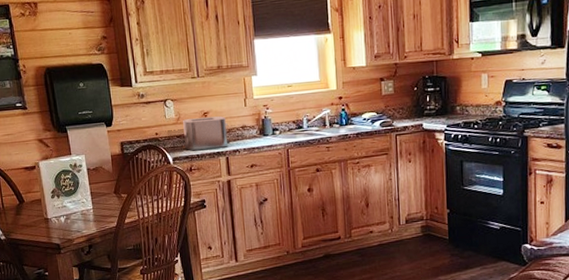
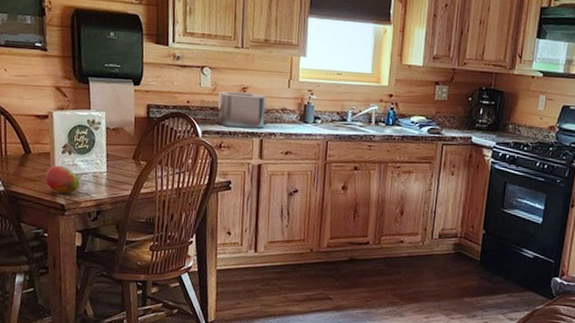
fruit: none [39,209,71,234] -> present [45,165,80,194]

